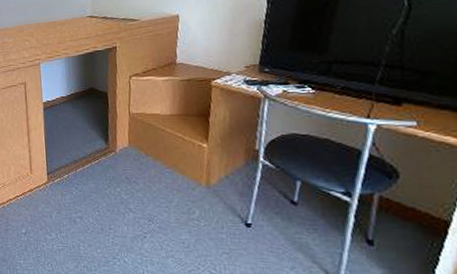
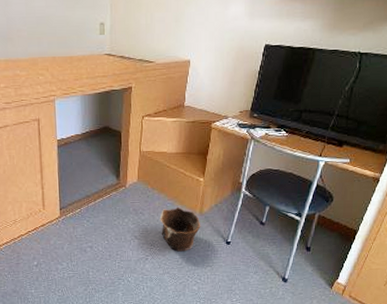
clay pot: none [157,178,210,232] -> present [160,207,201,252]

